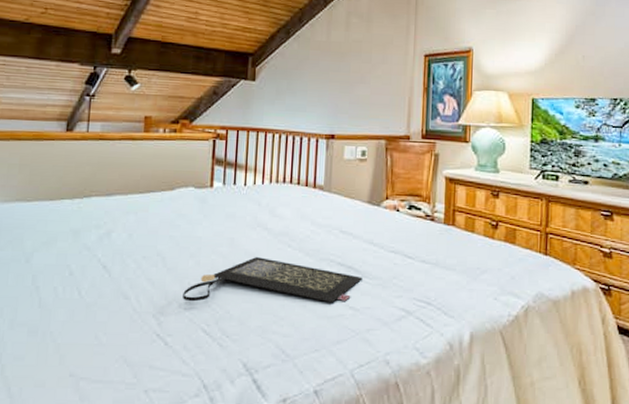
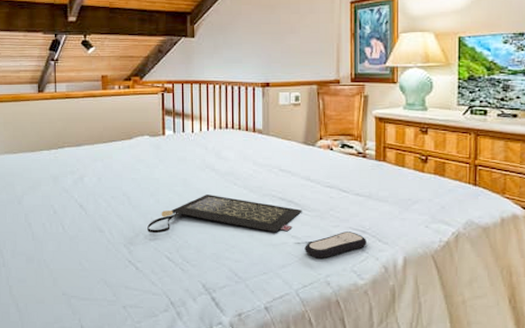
remote control: none [363,303,431,333] -> present [305,231,366,258]

